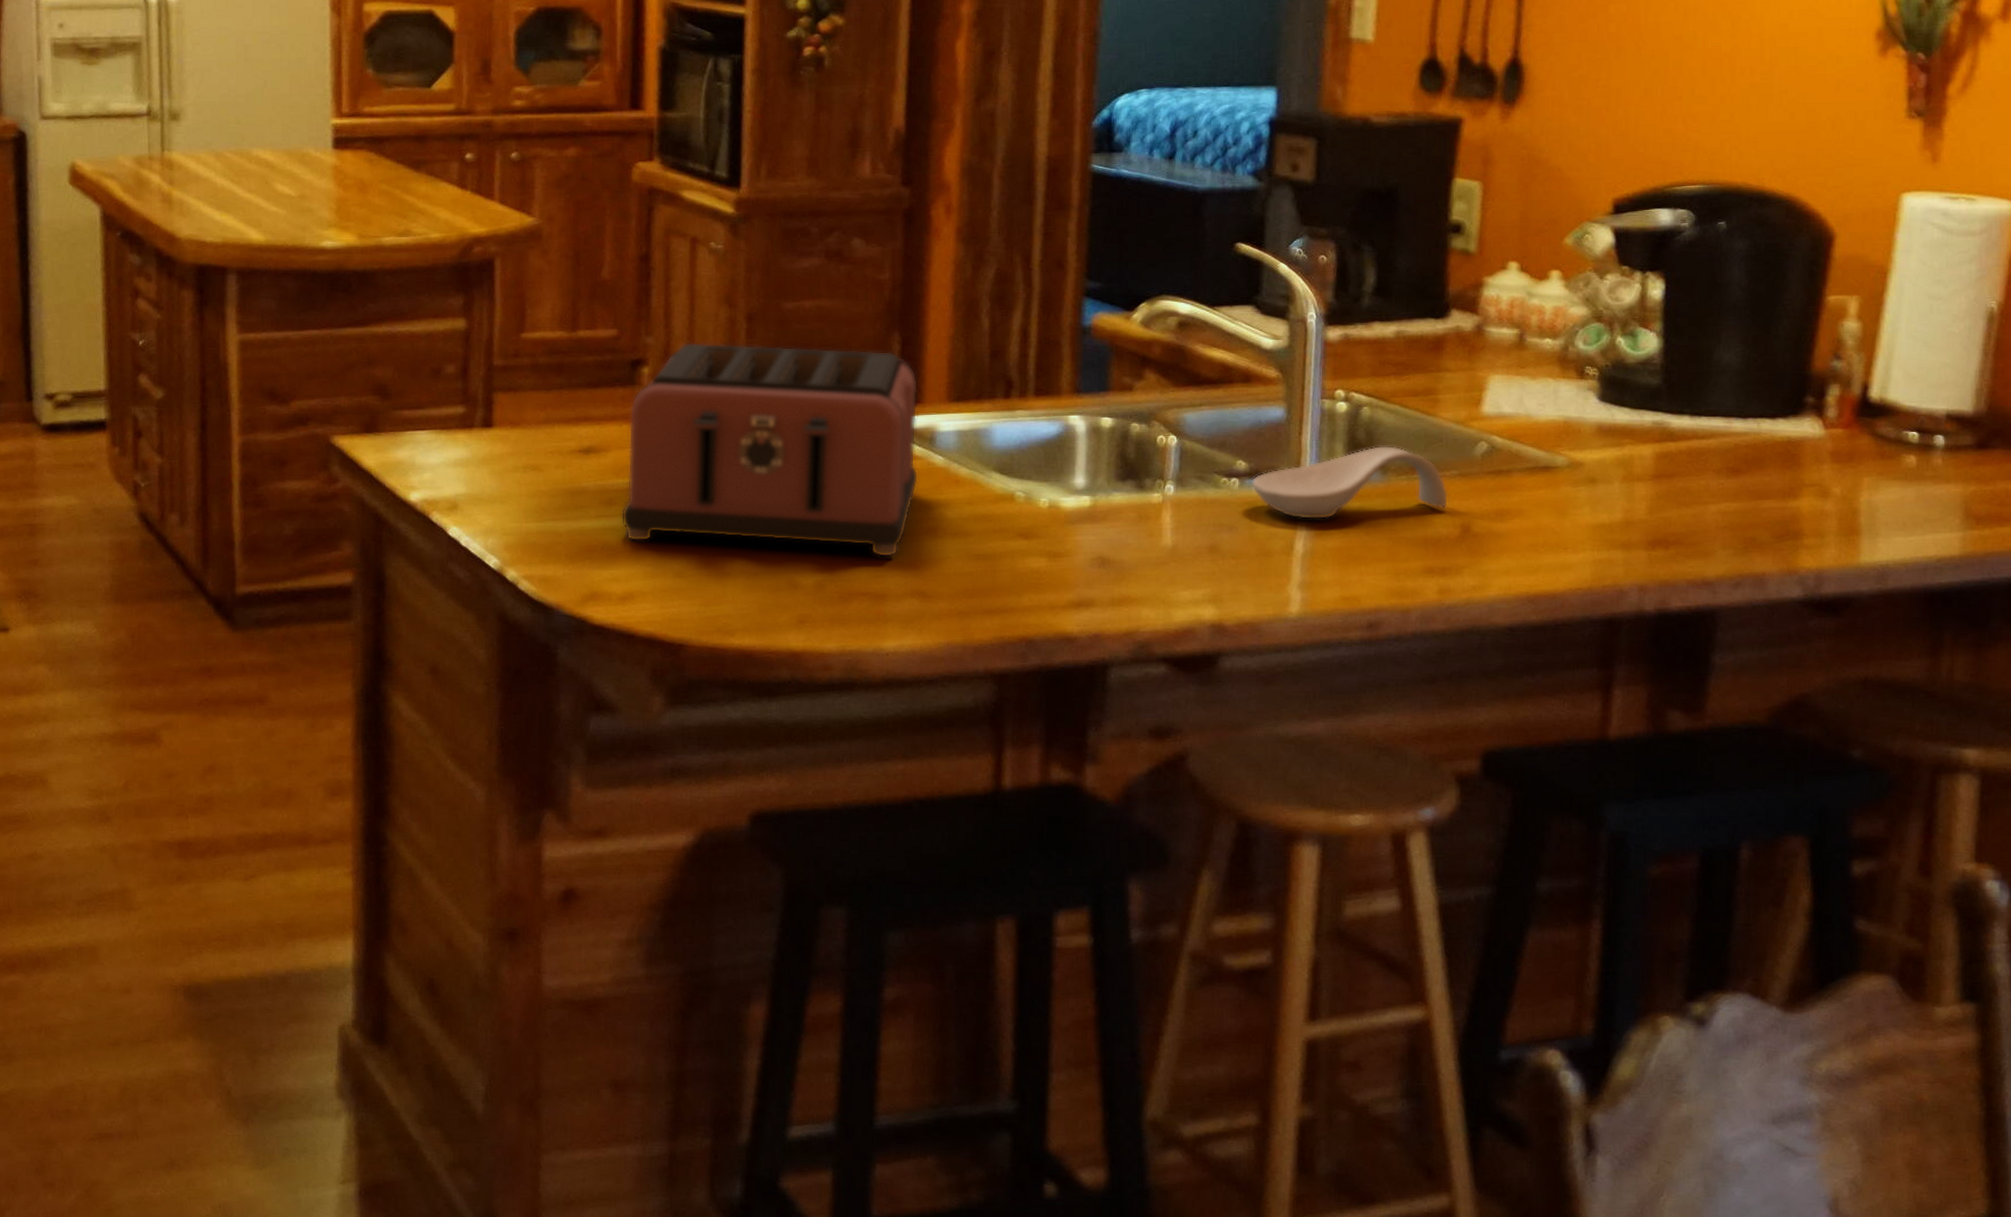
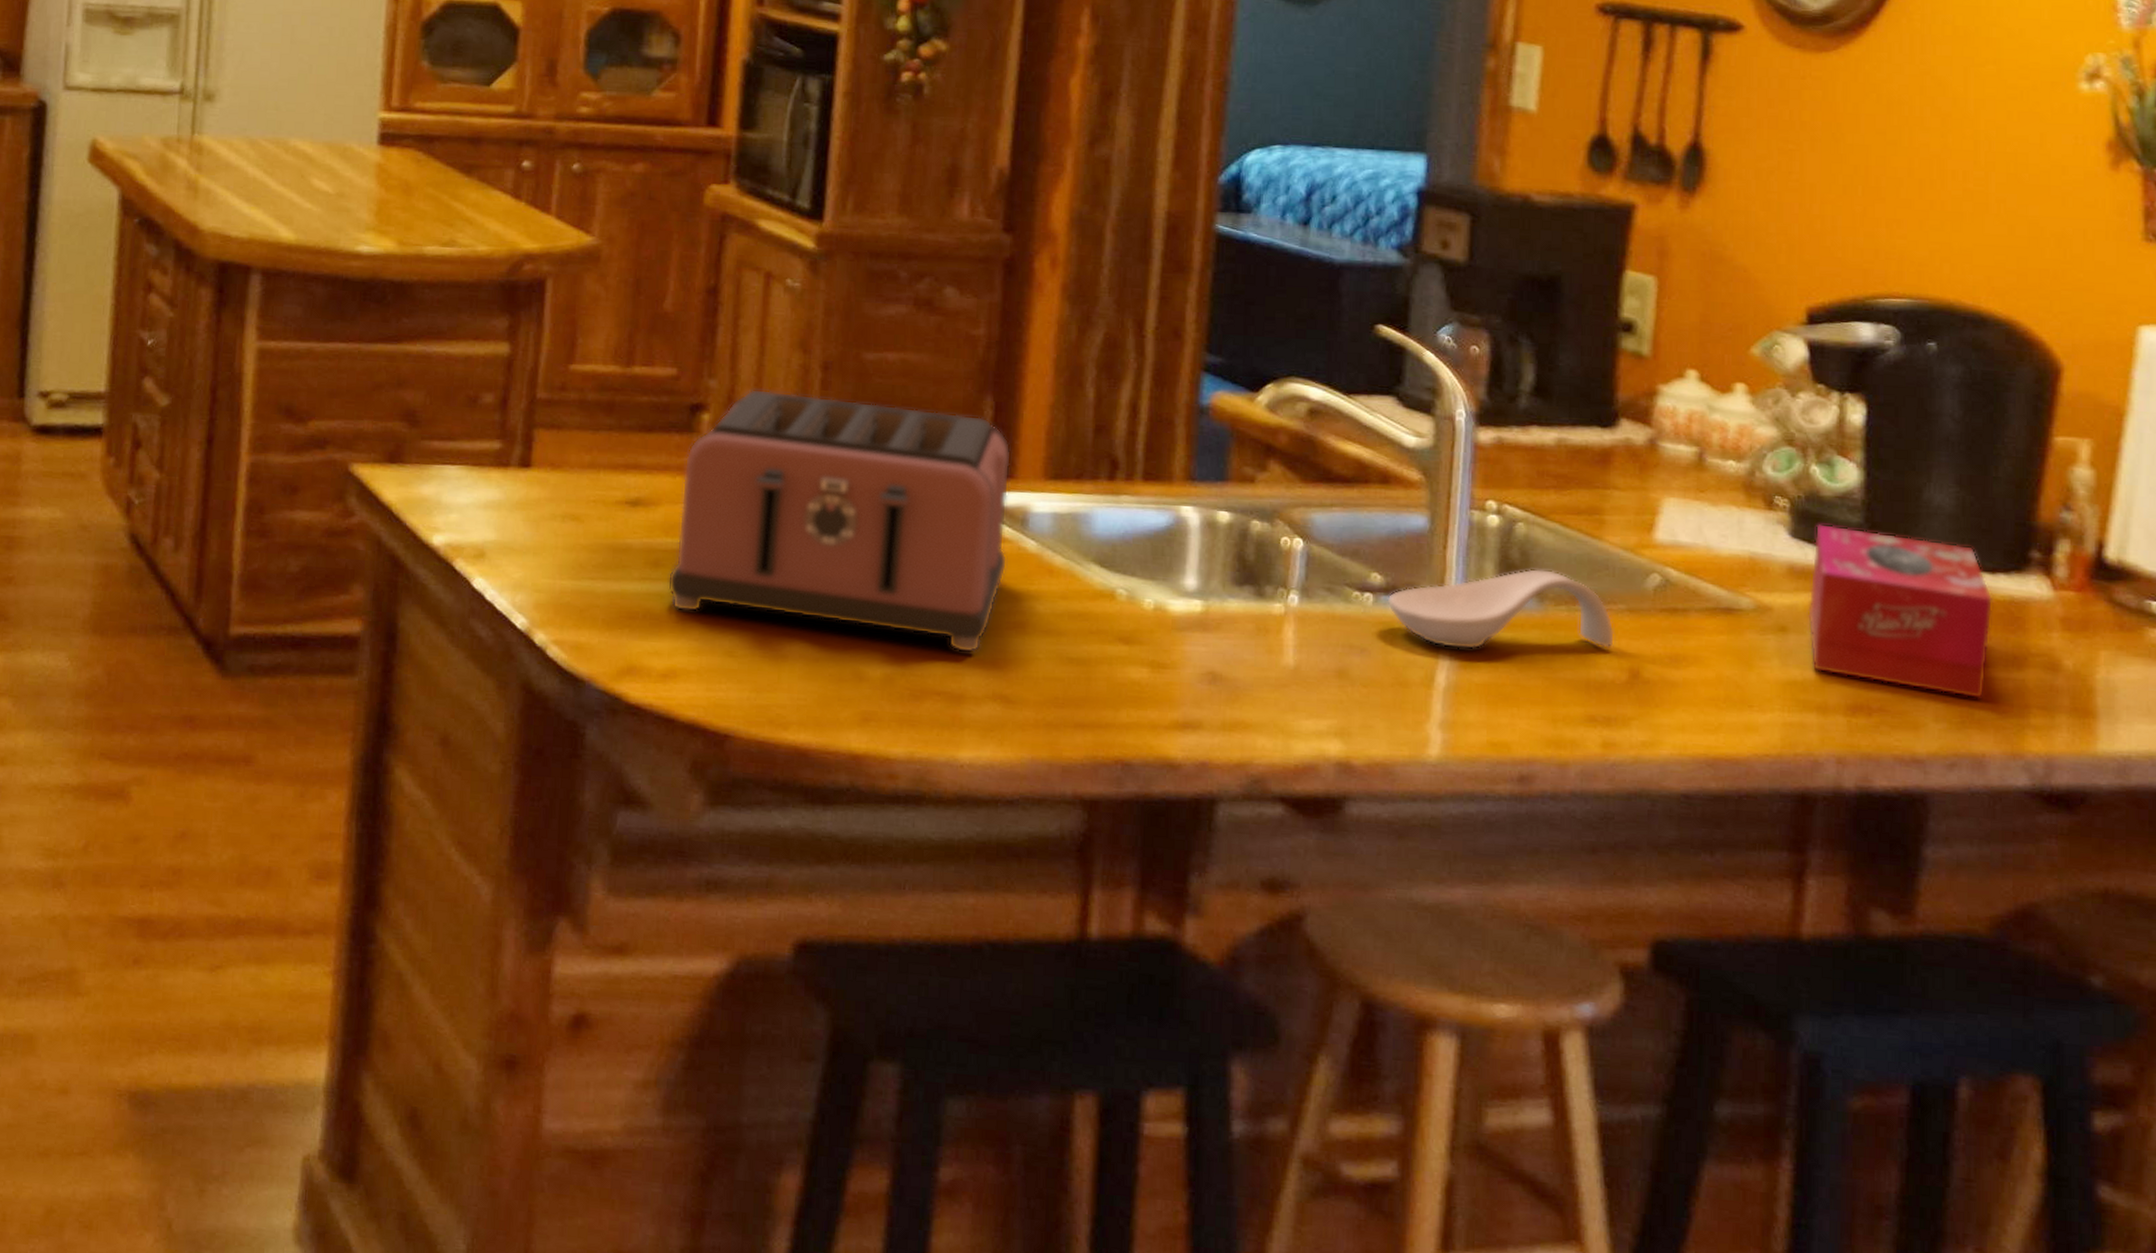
tissue box: none [1614,387,1773,527] -> present [1808,523,1994,699]

